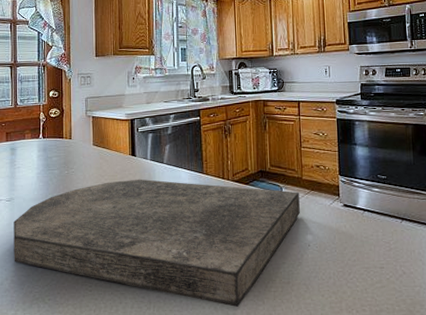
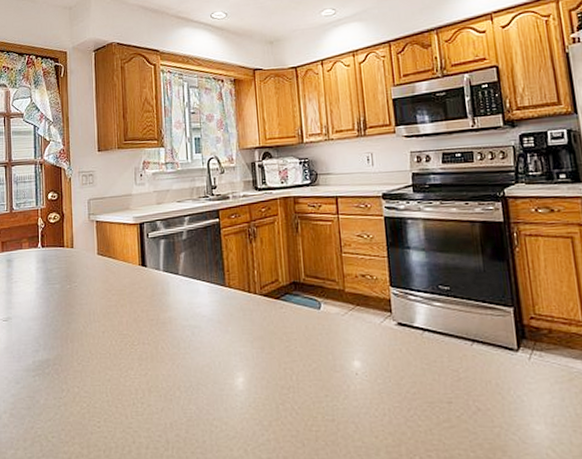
cutting board: present [14,179,300,307] -> none [11,293,344,449]

